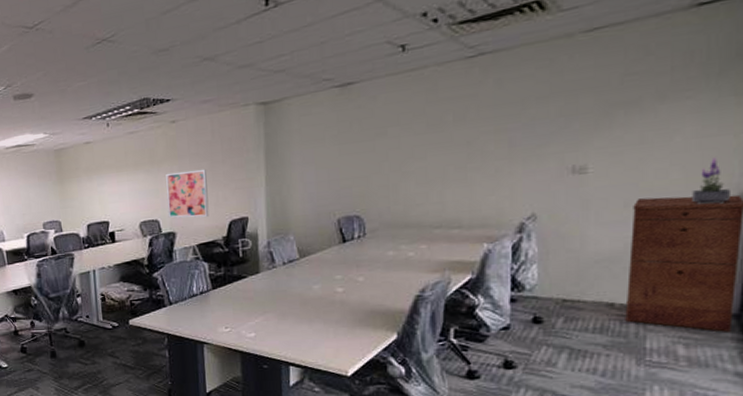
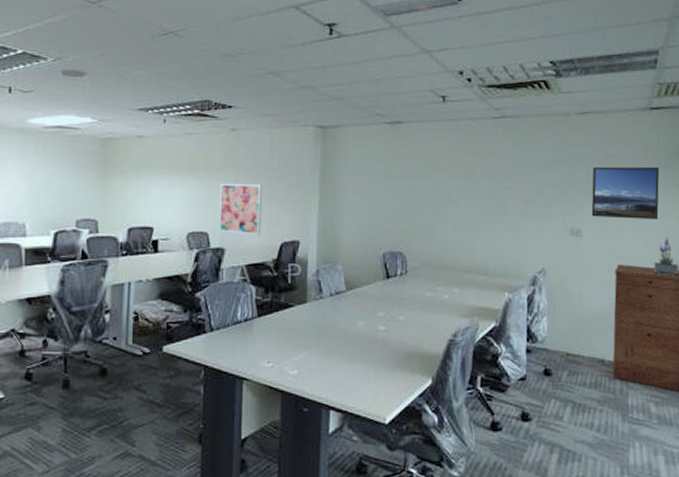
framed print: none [601,76,708,149] -> present [591,166,660,220]

